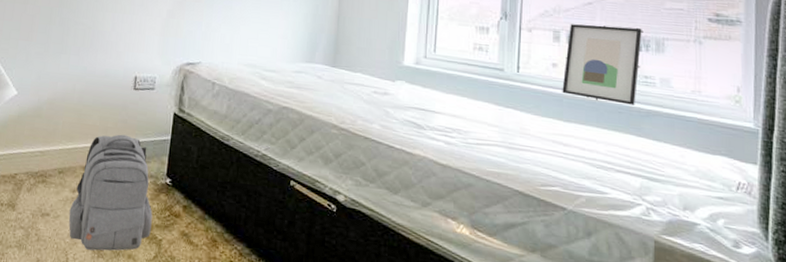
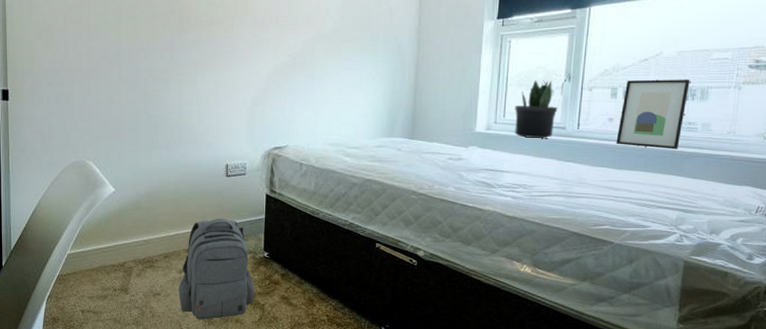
planter: none [446,14,494,79] -> present [515,79,558,138]

